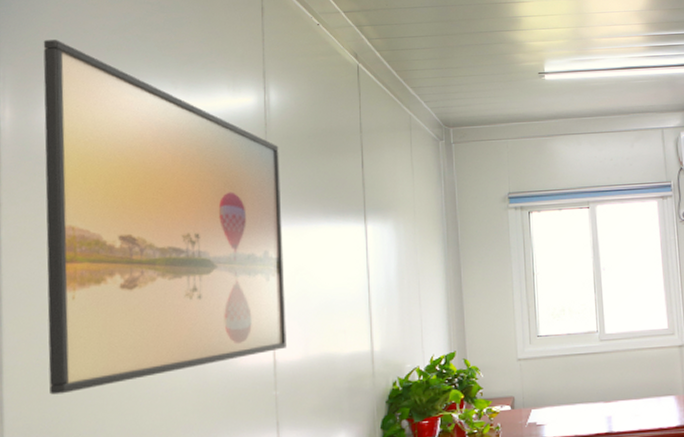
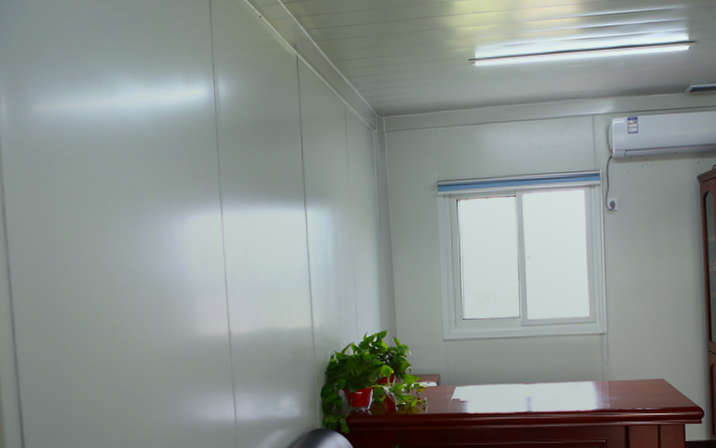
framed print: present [43,40,286,395] -> none [27,39,239,353]

